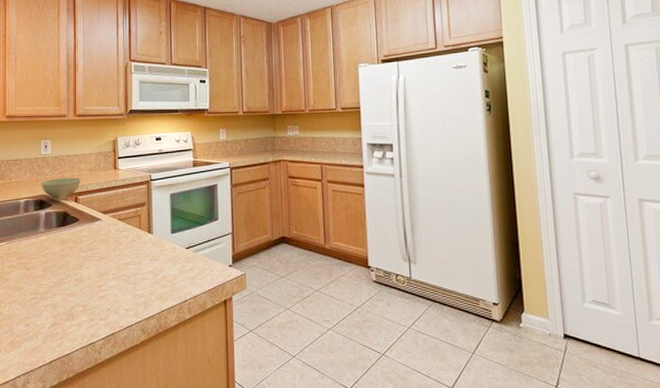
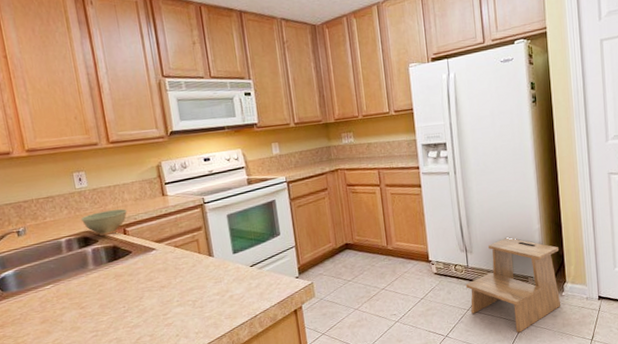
step stool: none [407,252,519,364] -> present [465,237,561,333]

